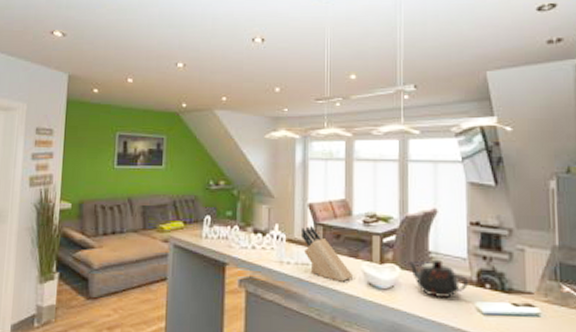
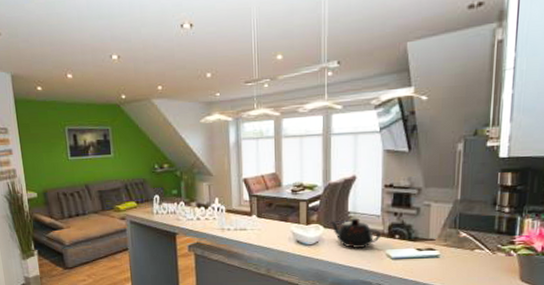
knife block: present [302,226,354,282] -> none [238,198,285,242]

